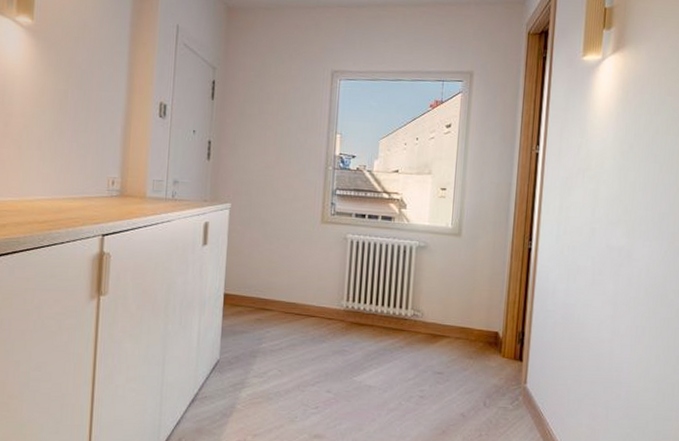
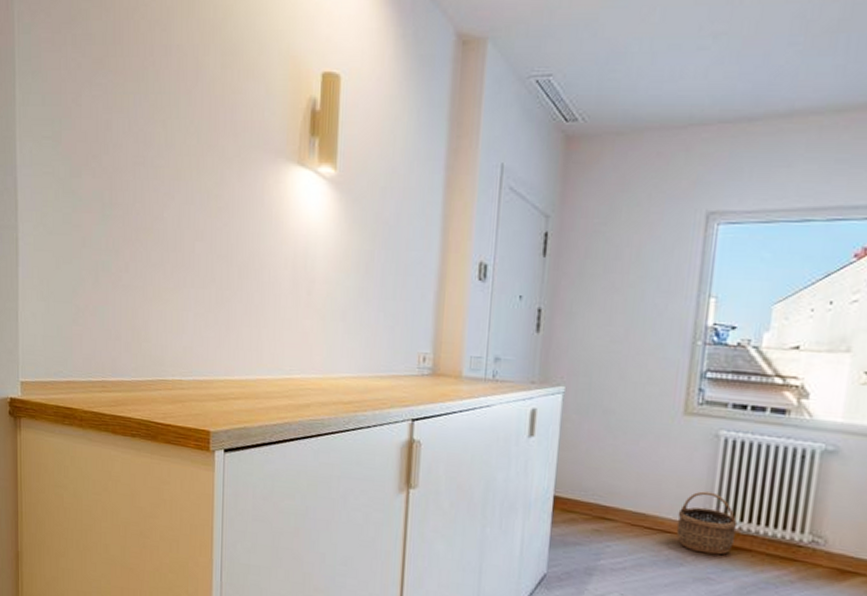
wicker basket: none [319,282,363,331] -> present [676,491,738,555]

